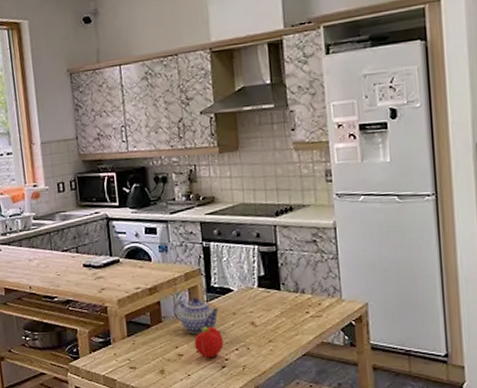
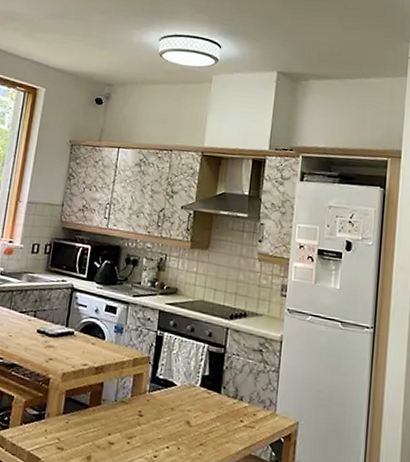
teapot: present [173,297,219,334] -> none [114,384,159,425]
fruit: present [194,326,224,358] -> none [127,417,157,452]

